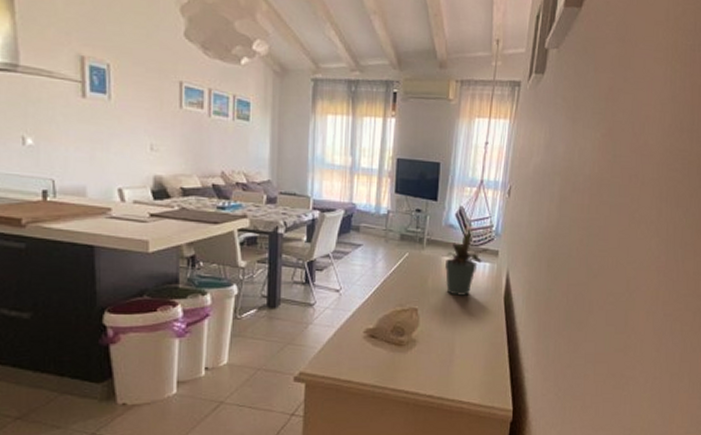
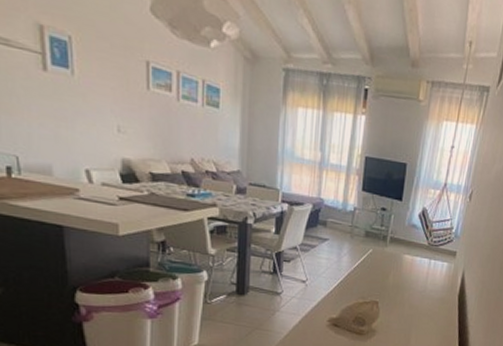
potted plant: present [445,232,489,297] -> none [406,232,448,293]

